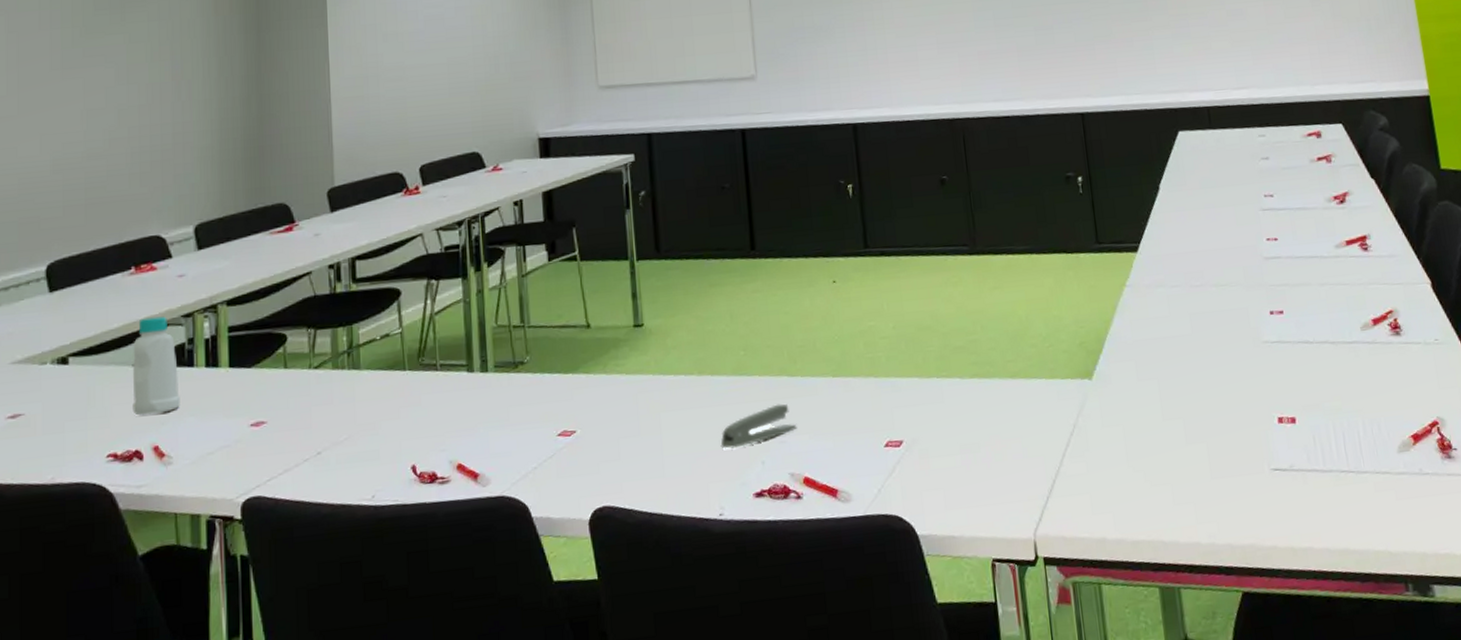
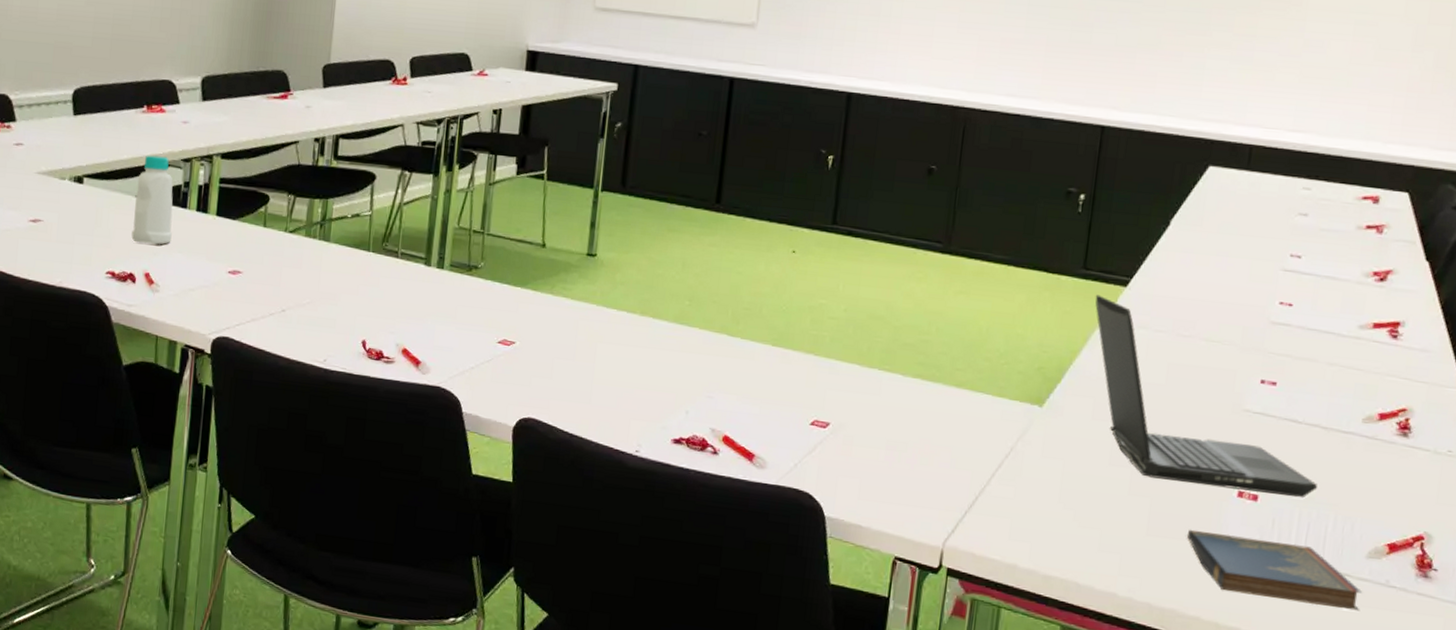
stapler: present [720,404,797,450] -> none [649,359,727,393]
laptop computer: none [1113,264,1342,424] -> present [1095,294,1318,498]
hardcover book: none [1246,454,1407,515] -> present [1188,529,1363,611]

